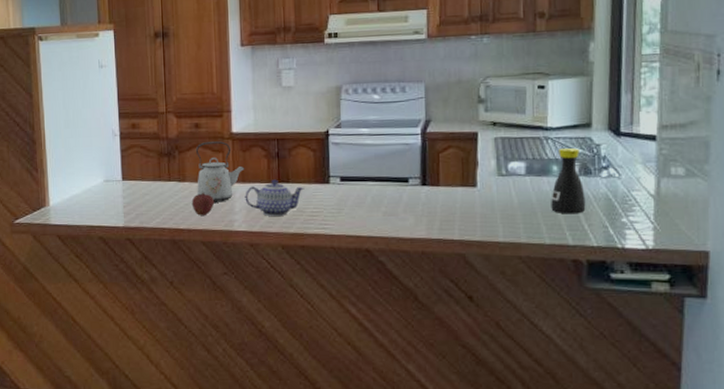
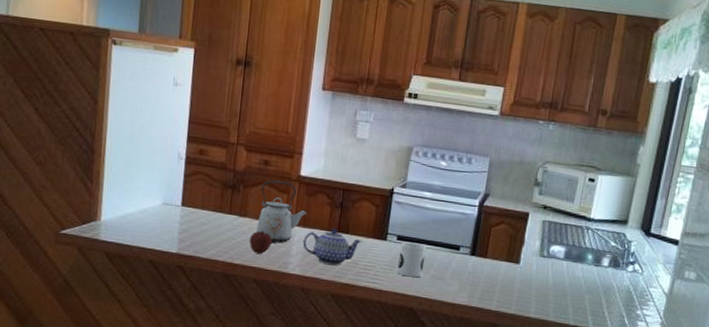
mug: none [345,181,374,217] -> present [397,242,427,278]
bottle: present [551,147,586,214] -> none [580,239,613,302]

